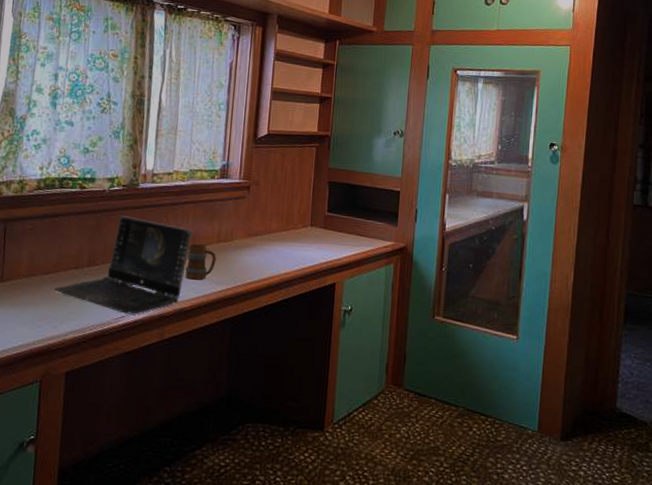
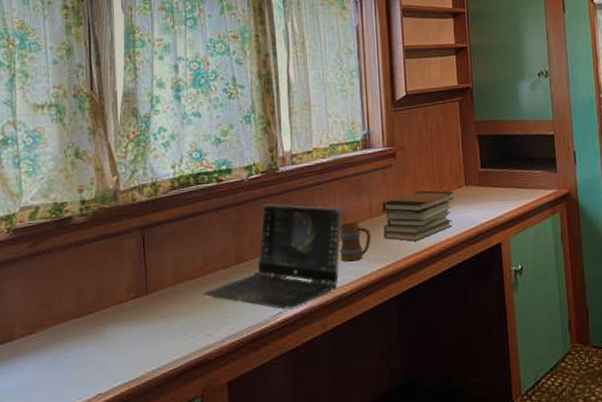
book stack: none [228,224,299,270] -> present [381,190,454,242]

